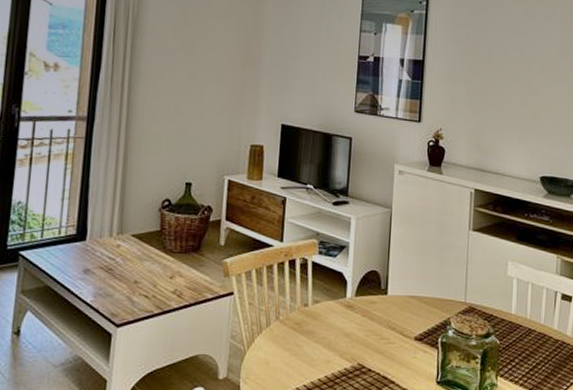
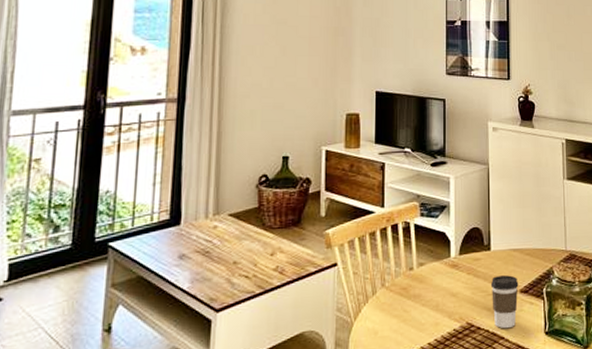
coffee cup: none [384,321,414,374] -> present [490,275,519,329]

